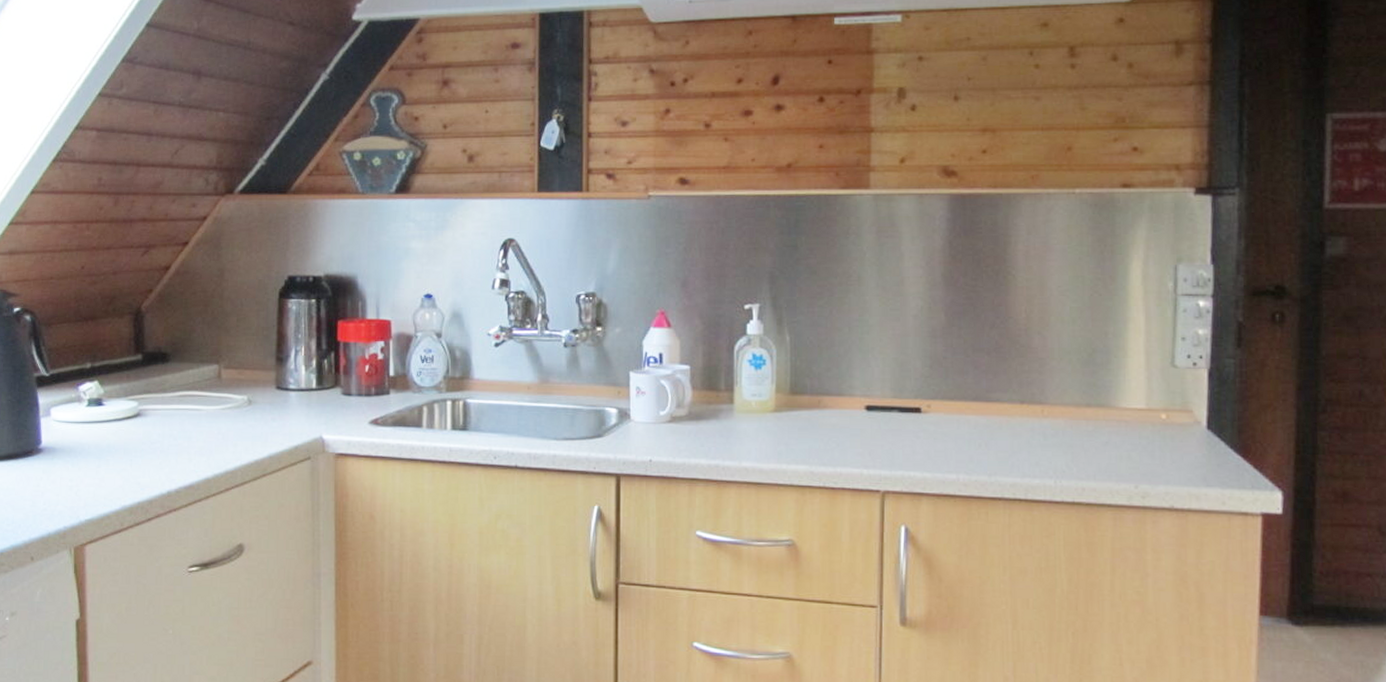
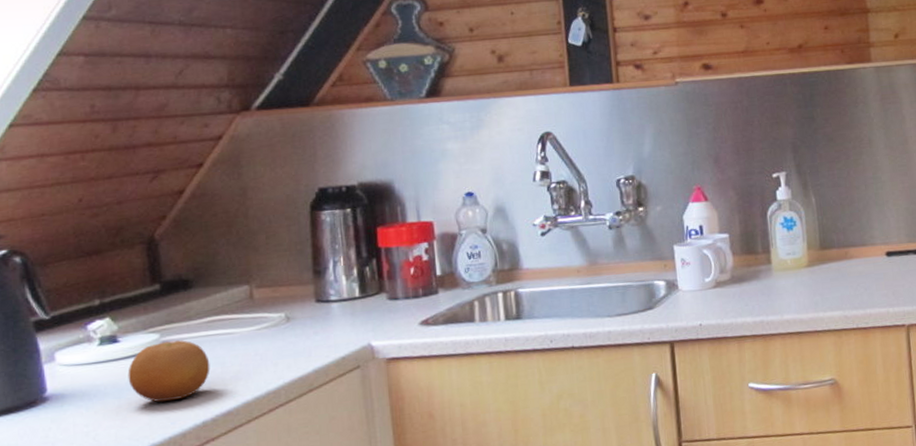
fruit: none [108,410,178,468] -> present [127,340,210,402]

